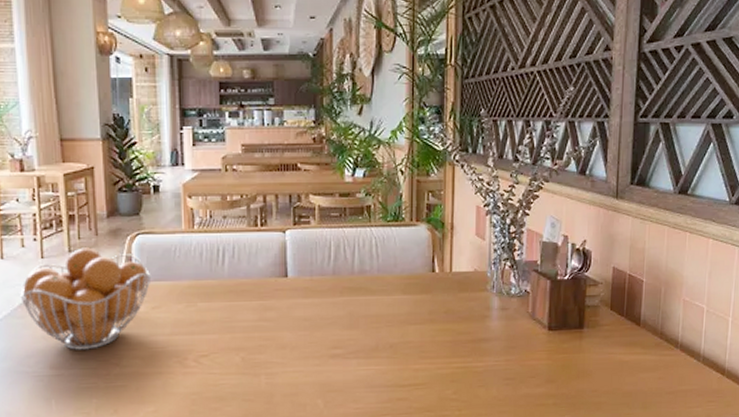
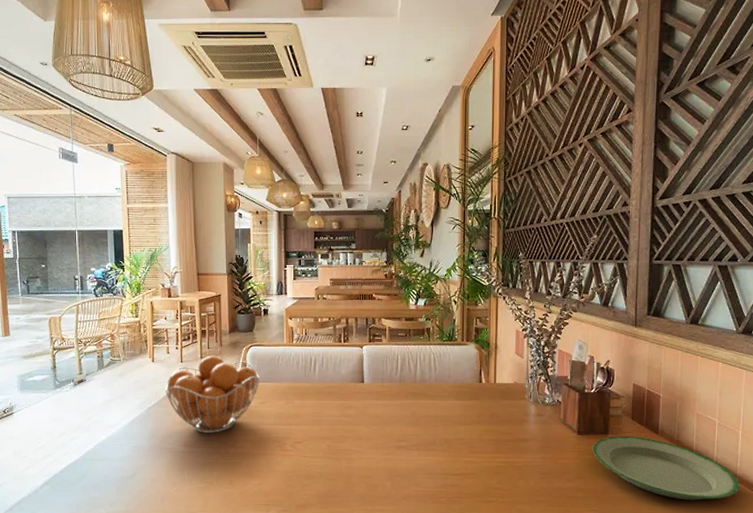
plate: none [565,329,729,401] -> present [592,435,741,500]

